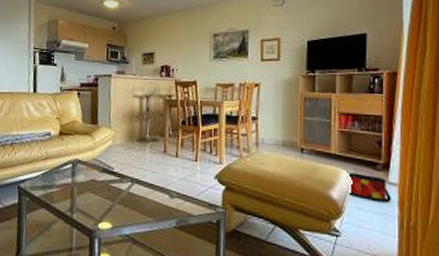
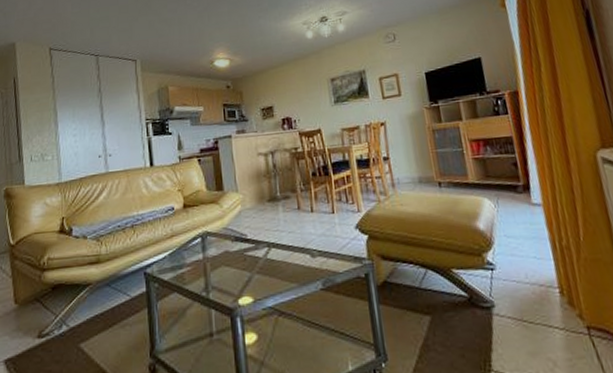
bag: present [347,172,391,203] -> none [489,199,539,227]

